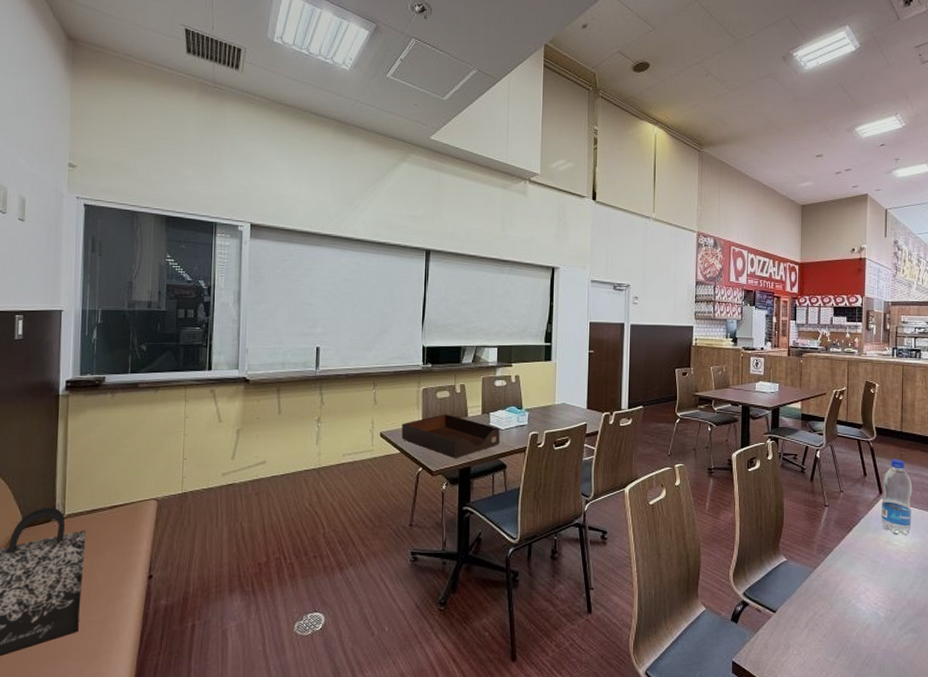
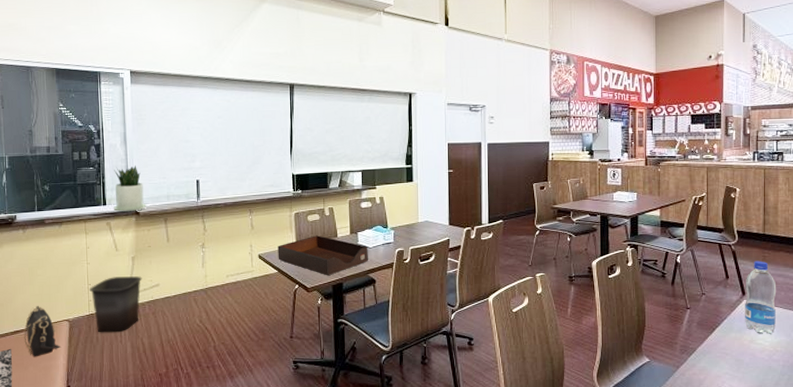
handbag: none [102,481,145,541] -> present [24,306,60,357]
waste bin: none [184,451,247,515] -> present [89,276,142,333]
planter: none [219,328,259,379] -> present [113,165,147,212]

